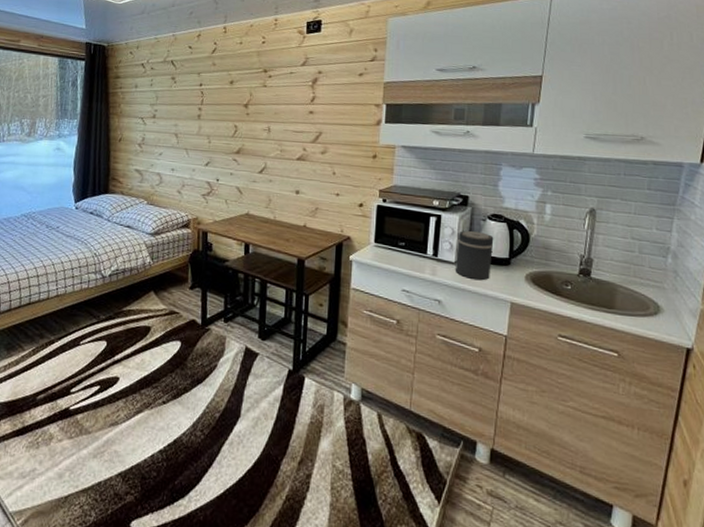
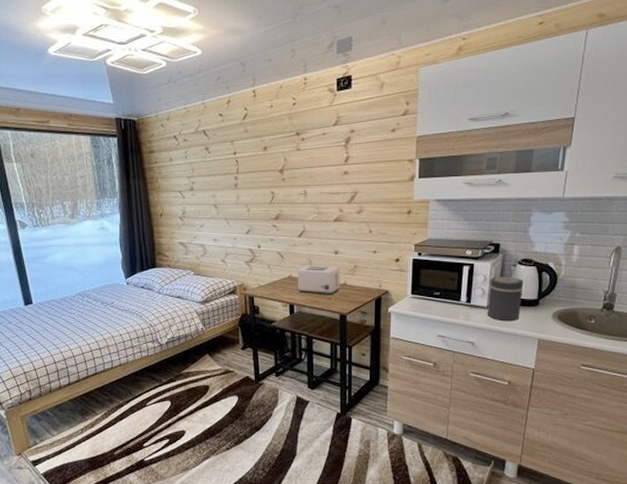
toaster: none [254,203,301,237] -> present [297,265,340,295]

